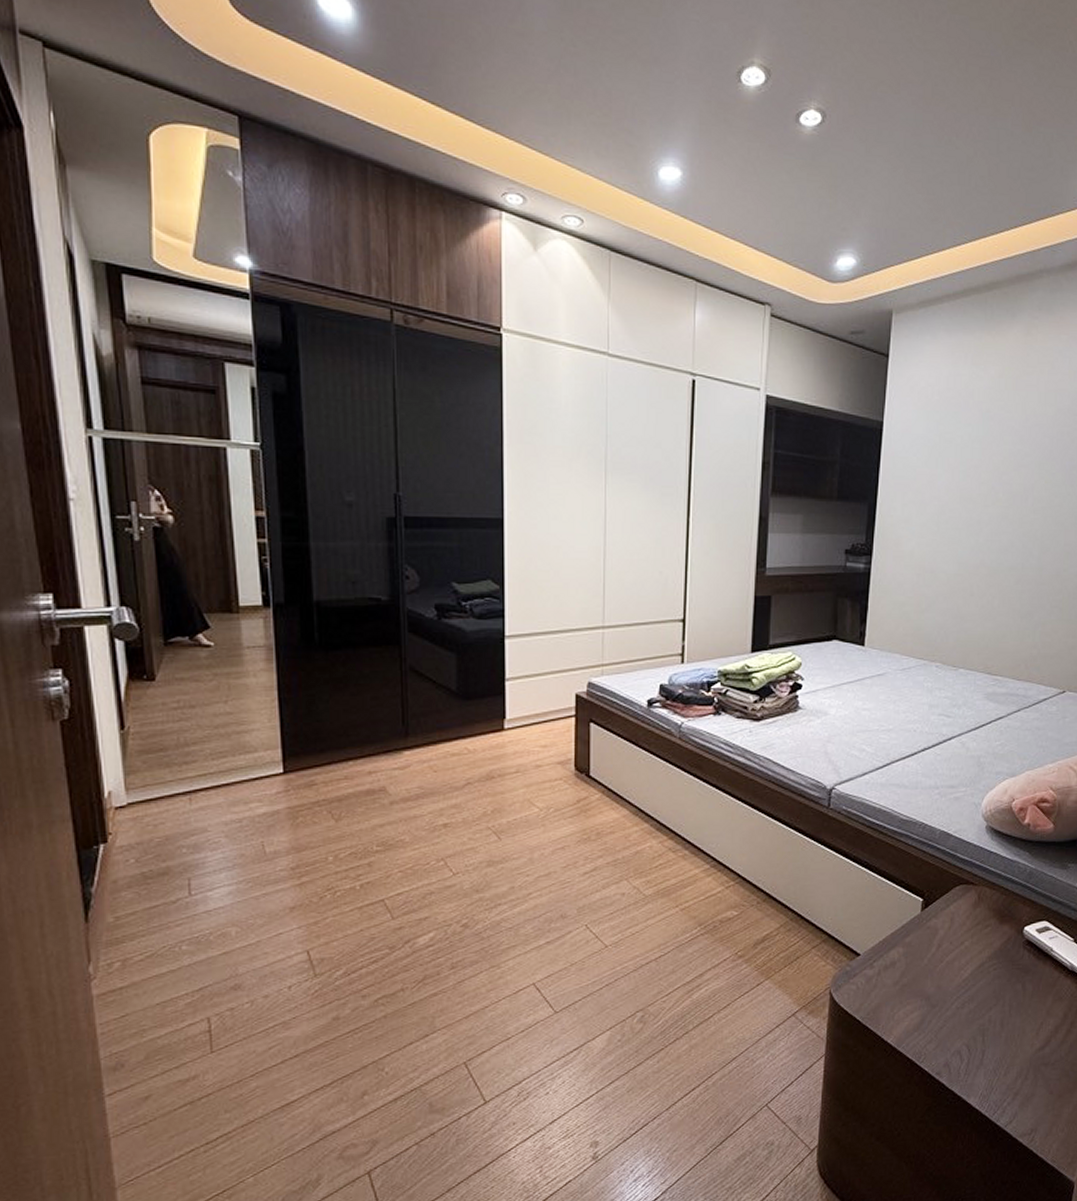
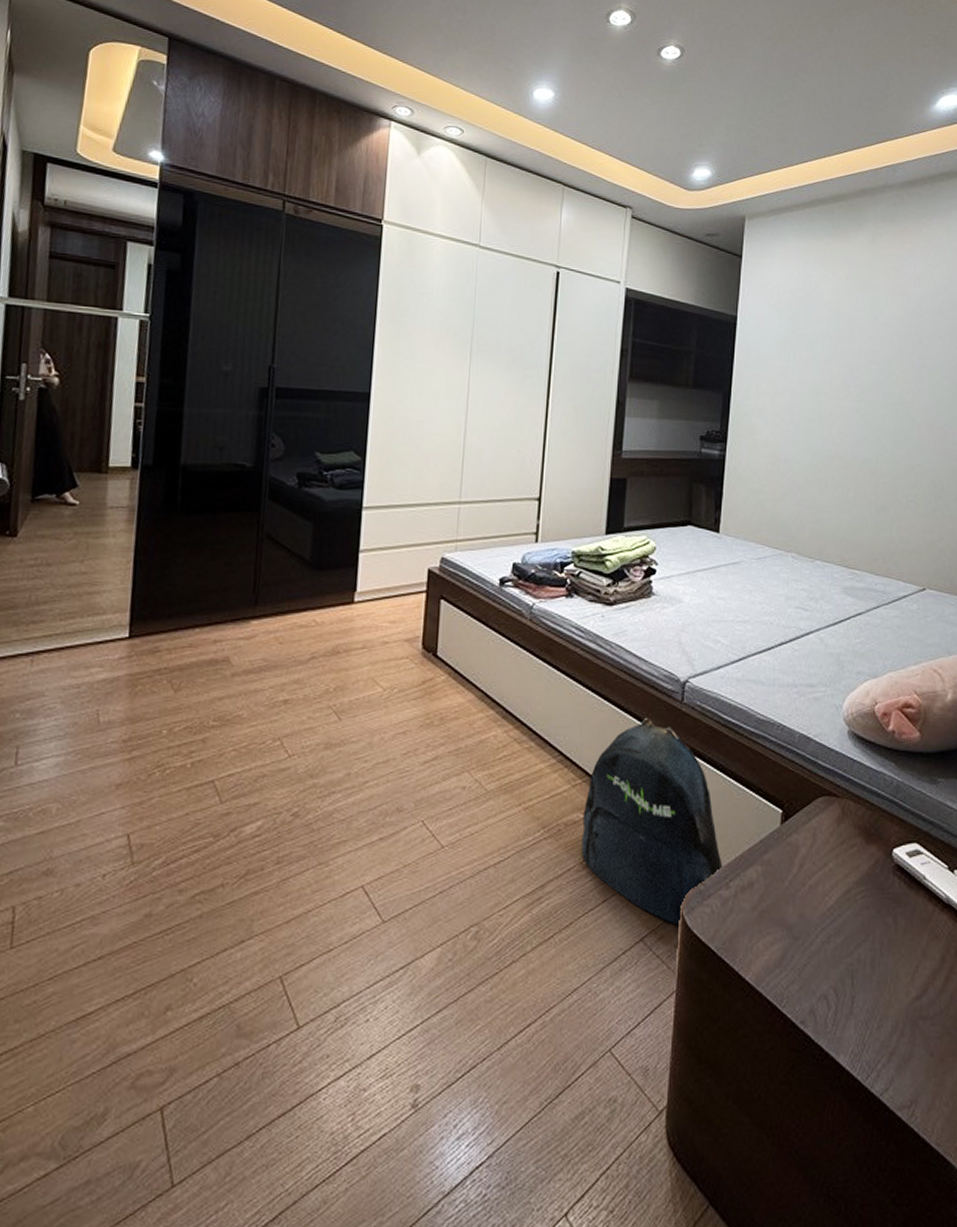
backpack: none [736,824,867,1002] -> present [581,718,723,927]

